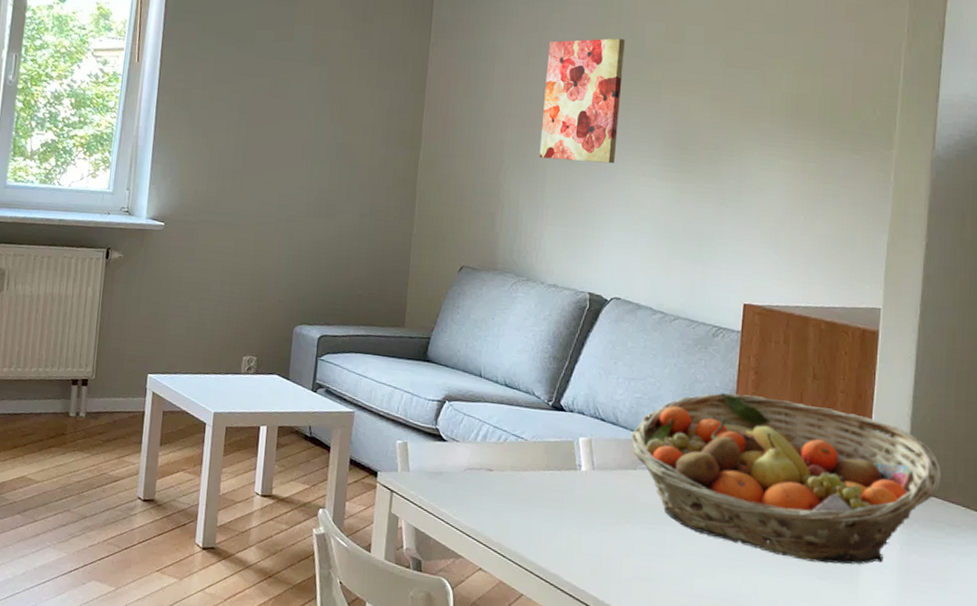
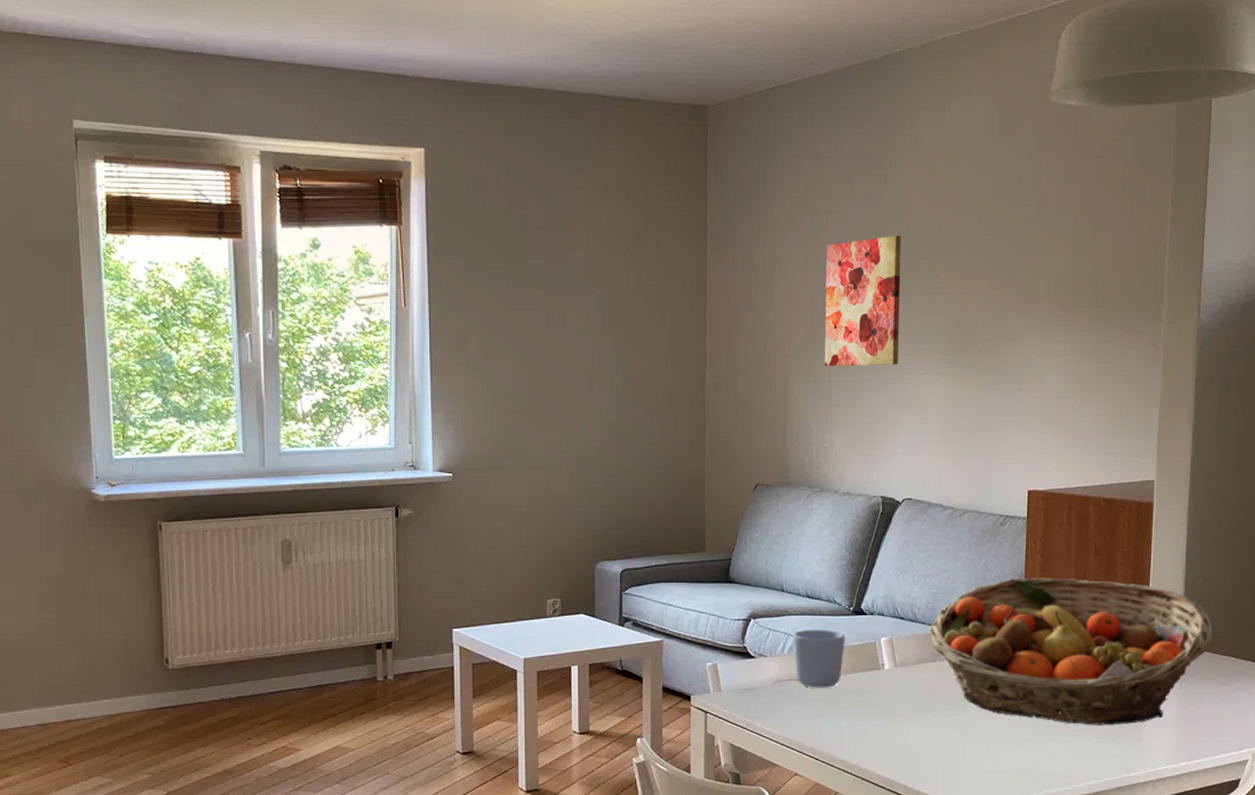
mug: none [487,419,542,482] -> present [793,629,845,688]

